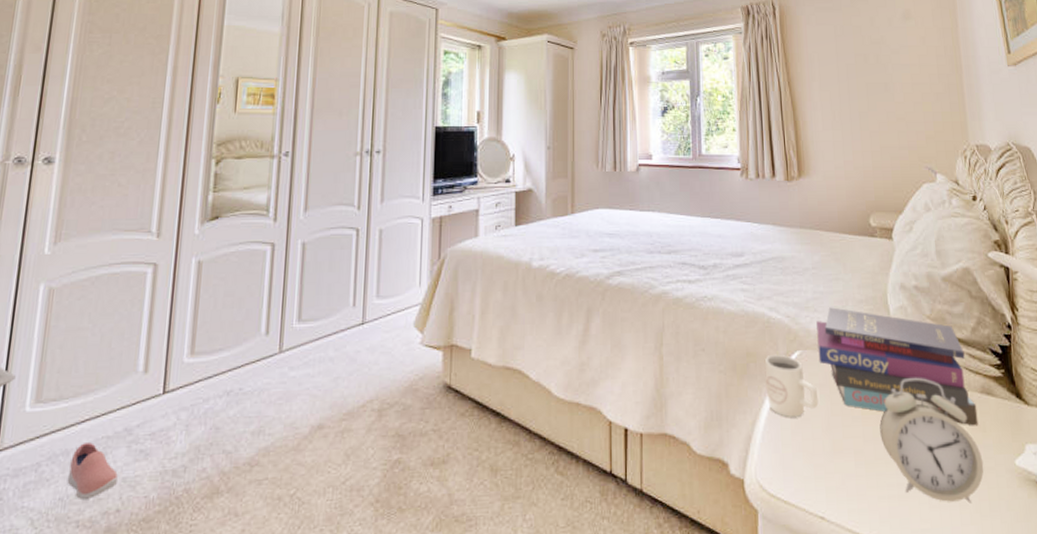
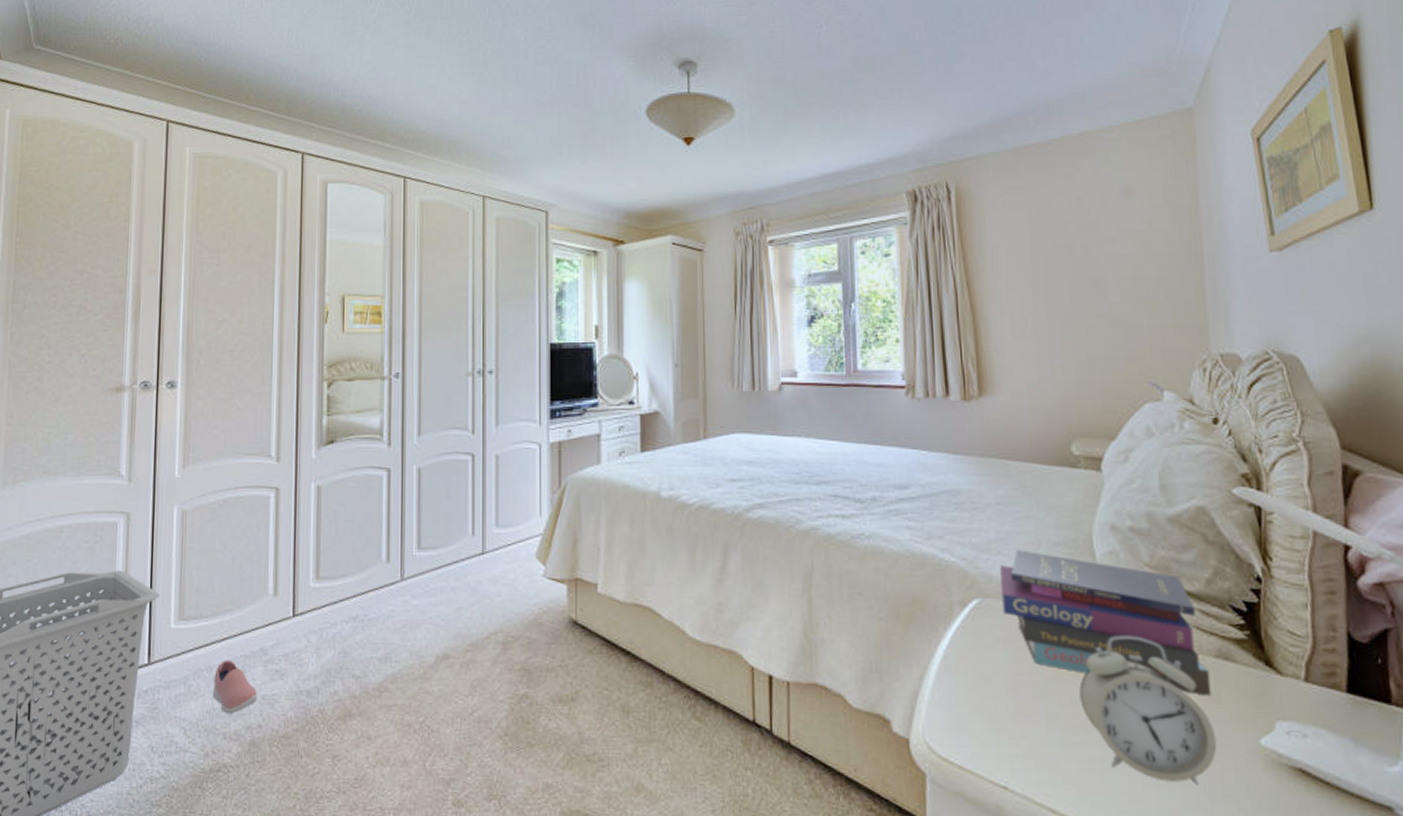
mug: present [764,354,819,417] -> none [934,601,1002,673]

